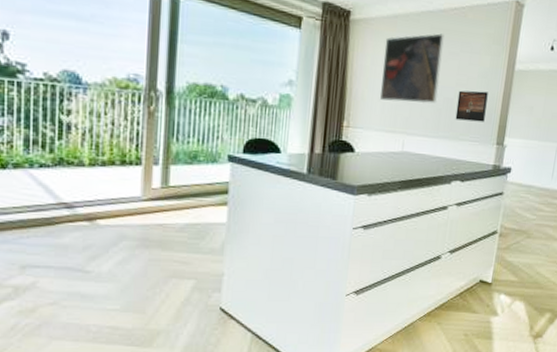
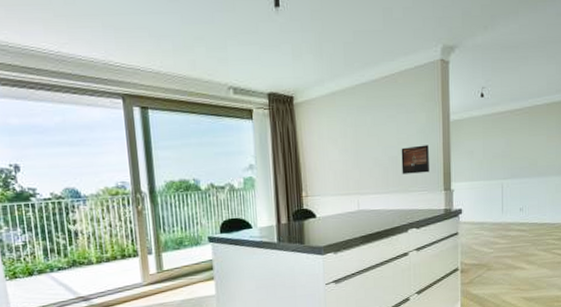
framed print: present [380,33,444,104] -> none [328,101,383,168]

